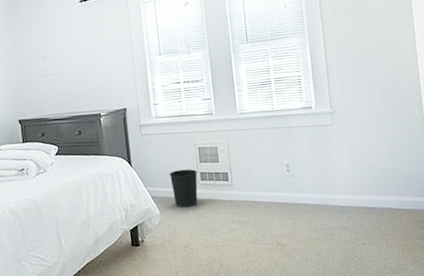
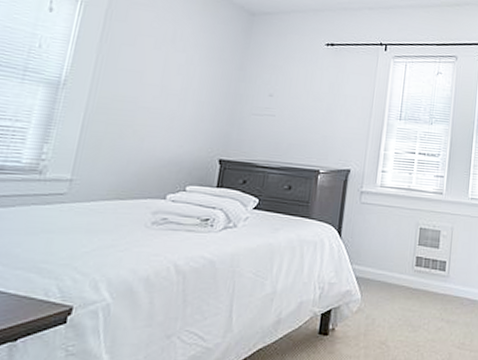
wastebasket: present [169,169,198,208] -> none [381,250,413,295]

